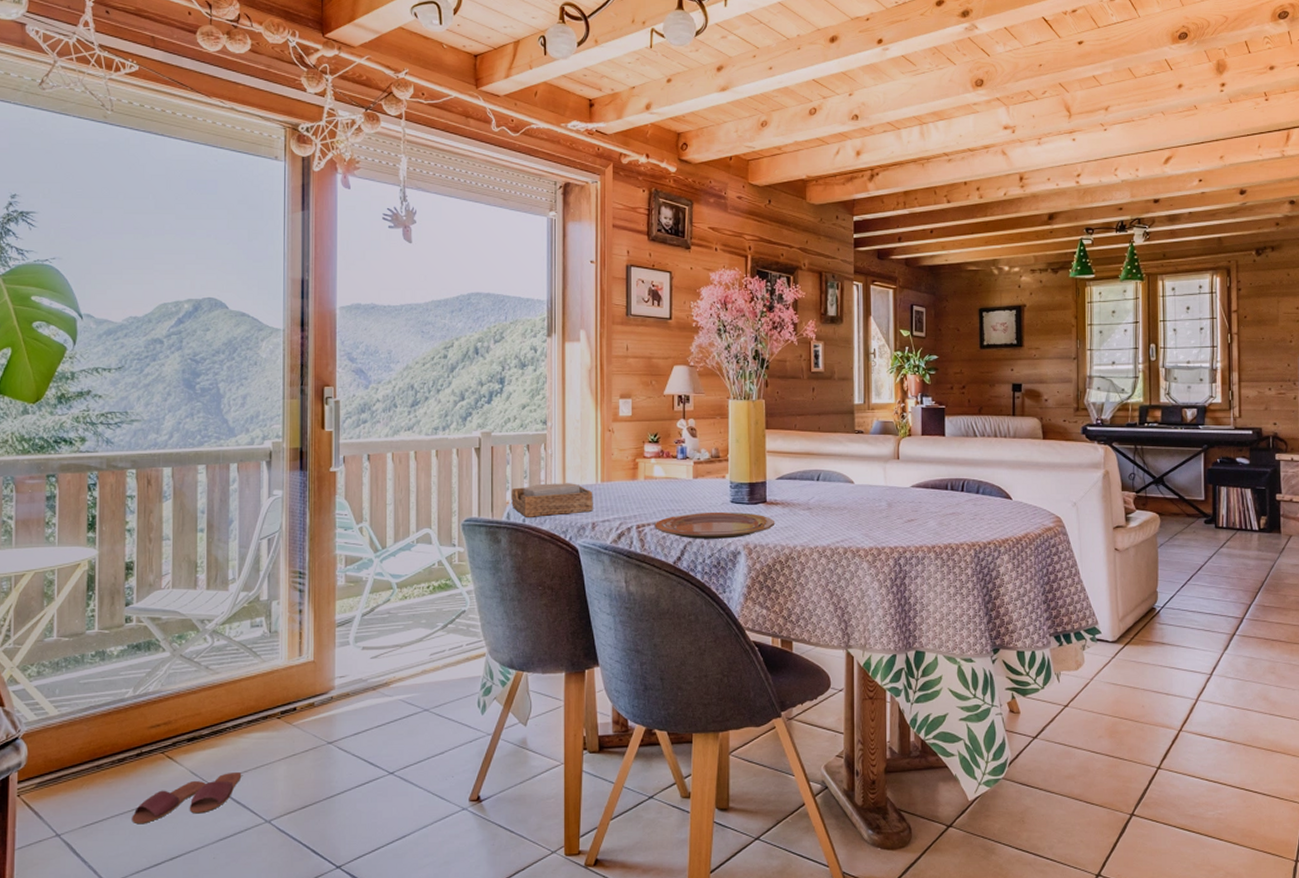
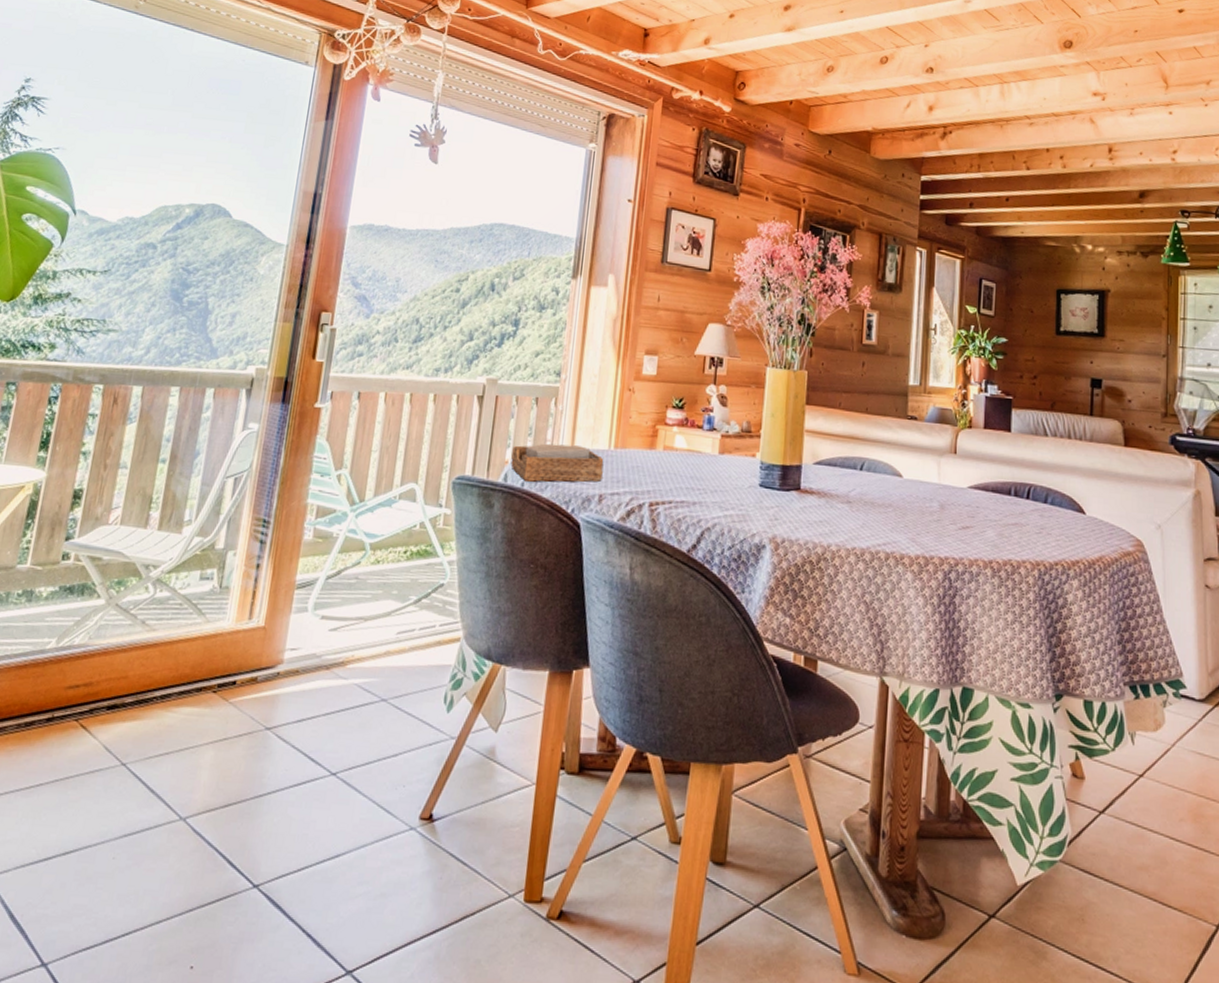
slippers: present [132,772,242,825] -> none [27,753,162,806]
plate: present [654,511,775,539] -> none [669,494,809,529]

